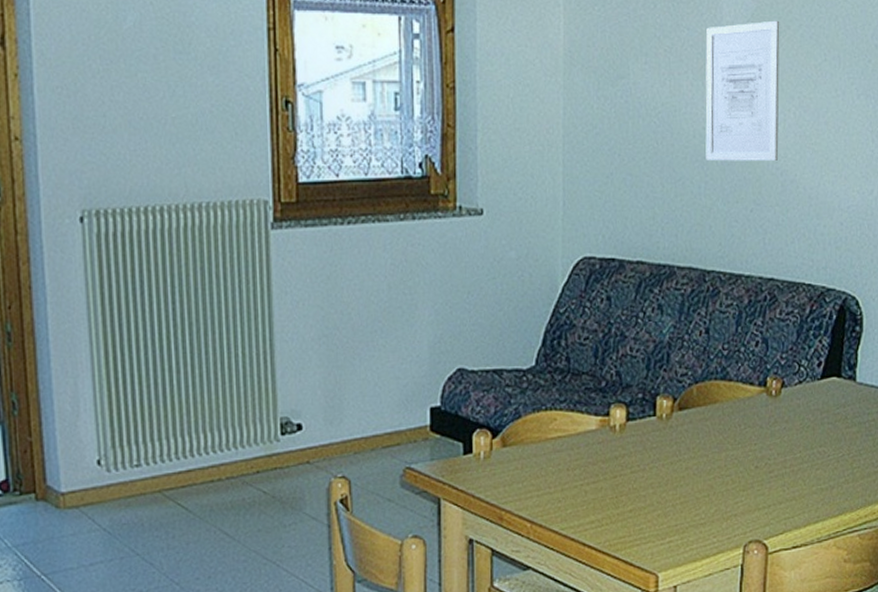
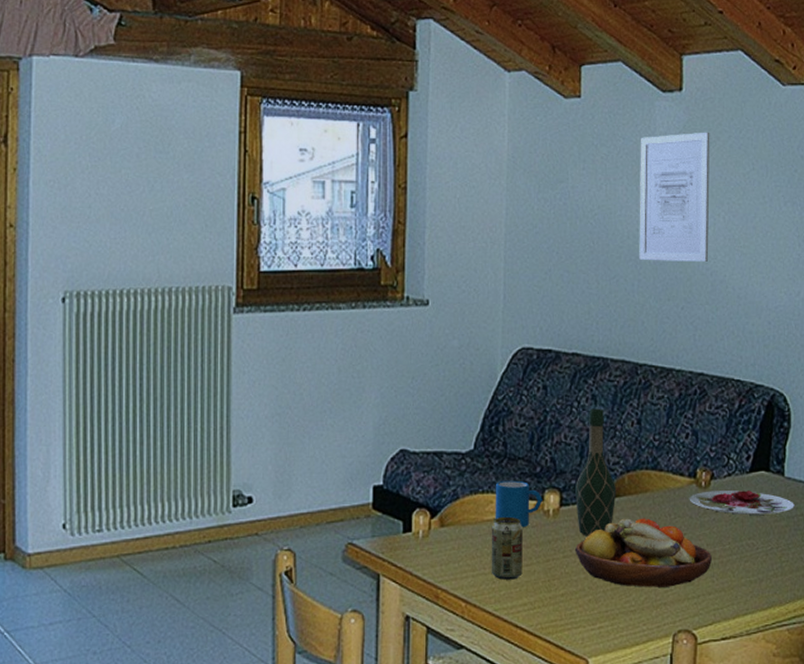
beverage can: none [555,433,589,498] -> present [491,516,523,580]
mug: none [559,396,609,445] -> present [495,480,543,528]
wine bottle: none [642,318,685,451] -> present [575,408,617,536]
fruit bowl: none [642,429,782,500] -> present [574,518,712,588]
plate: none [759,397,866,423] -> present [689,490,795,515]

